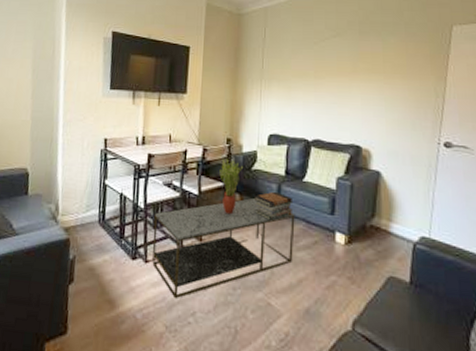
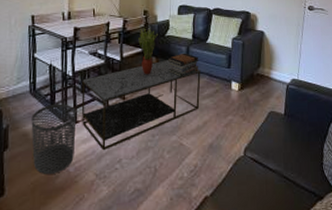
waste bin: none [98,237,147,318] -> present [31,103,77,174]

